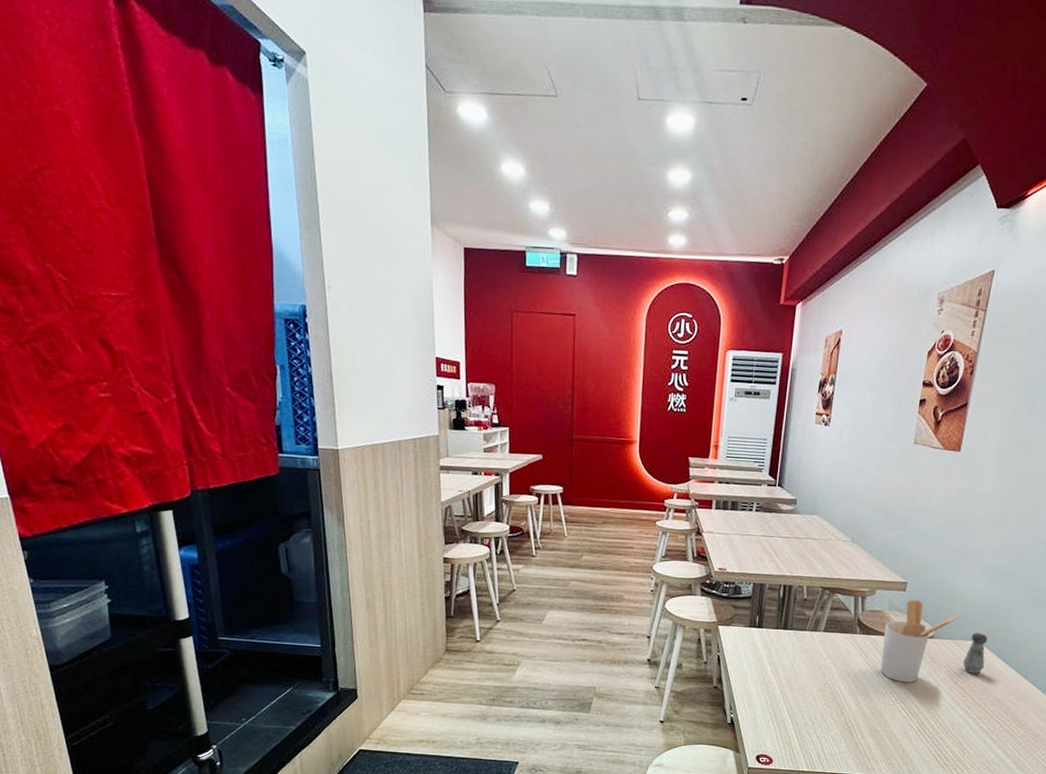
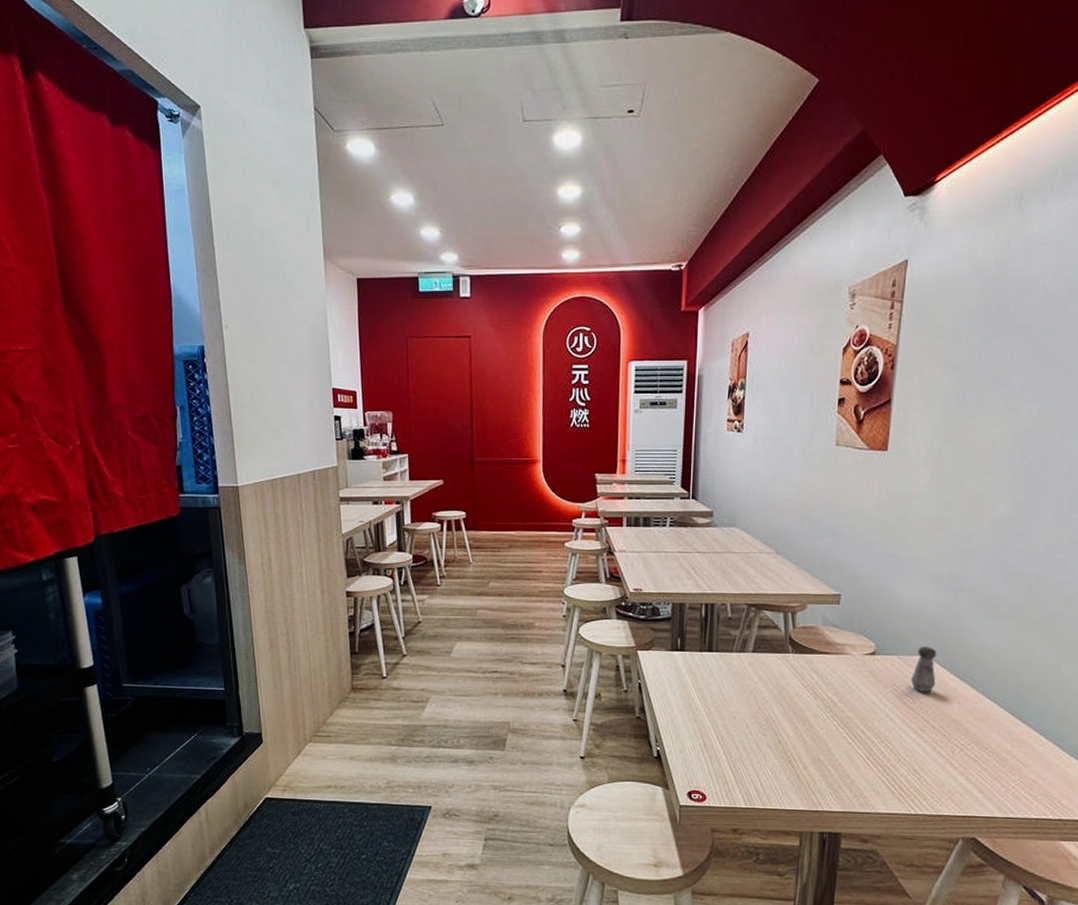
utensil holder: present [880,599,957,683] -> none [819,613,900,705]

